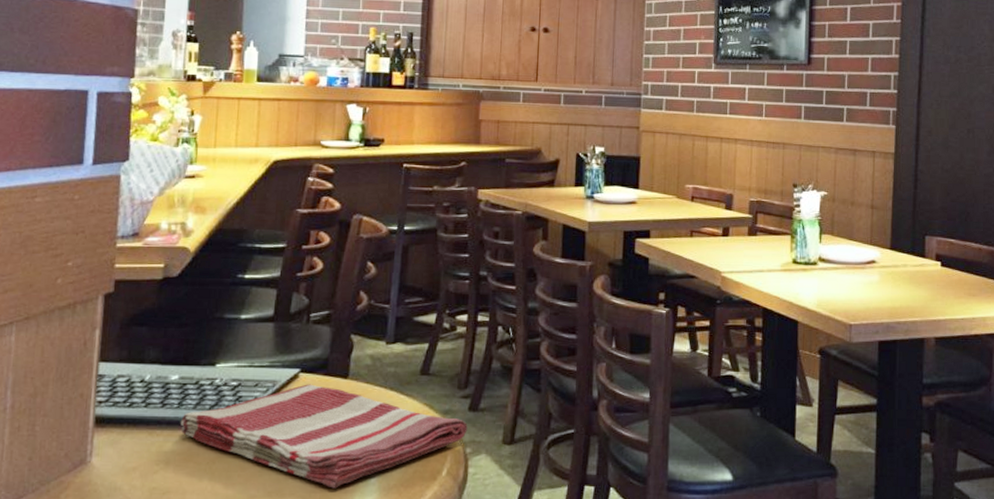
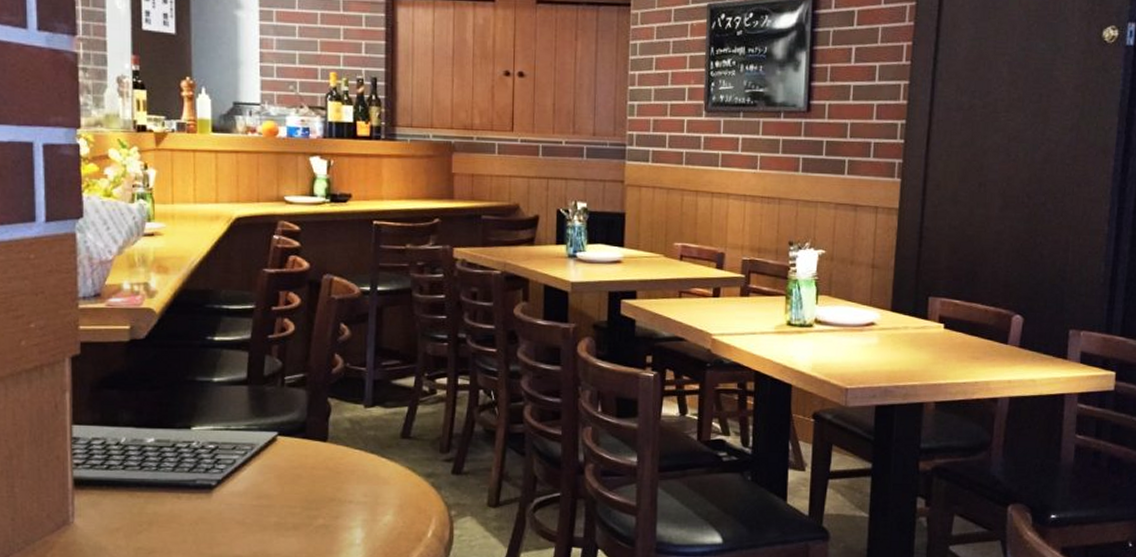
dish towel: present [180,384,468,489] -> none [159,447,452,549]

